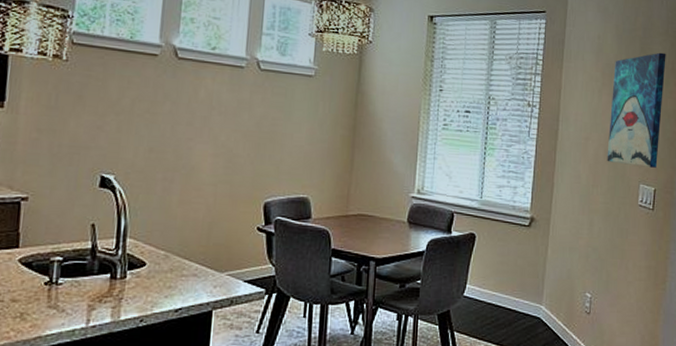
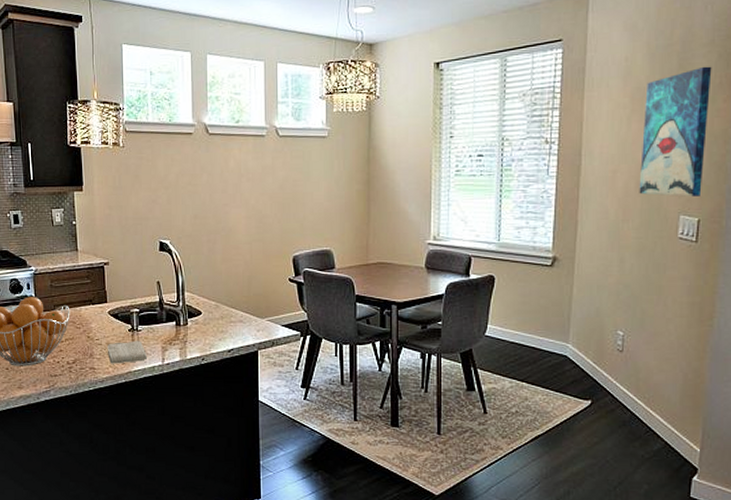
washcloth: none [10,297,66,327] -> present [107,341,147,364]

